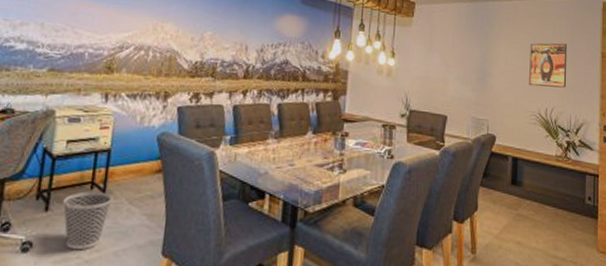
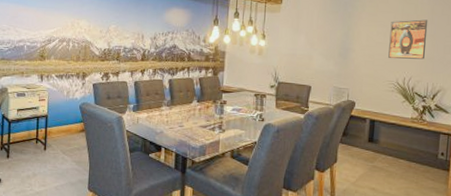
wastebasket: present [62,191,113,251] -> none [18,145,52,185]

